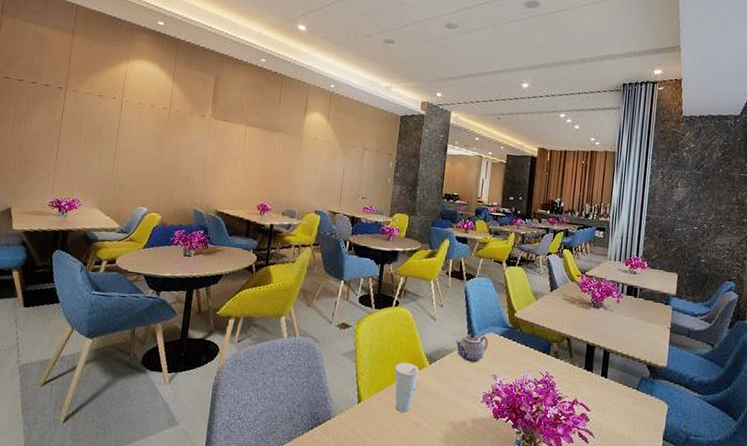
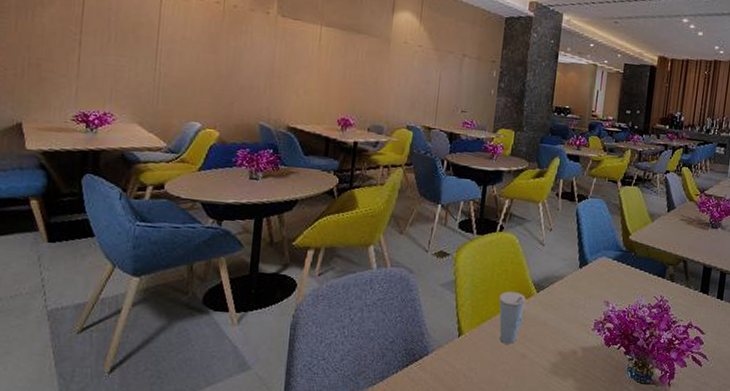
teapot: present [455,333,489,363] -> none [565,258,601,289]

